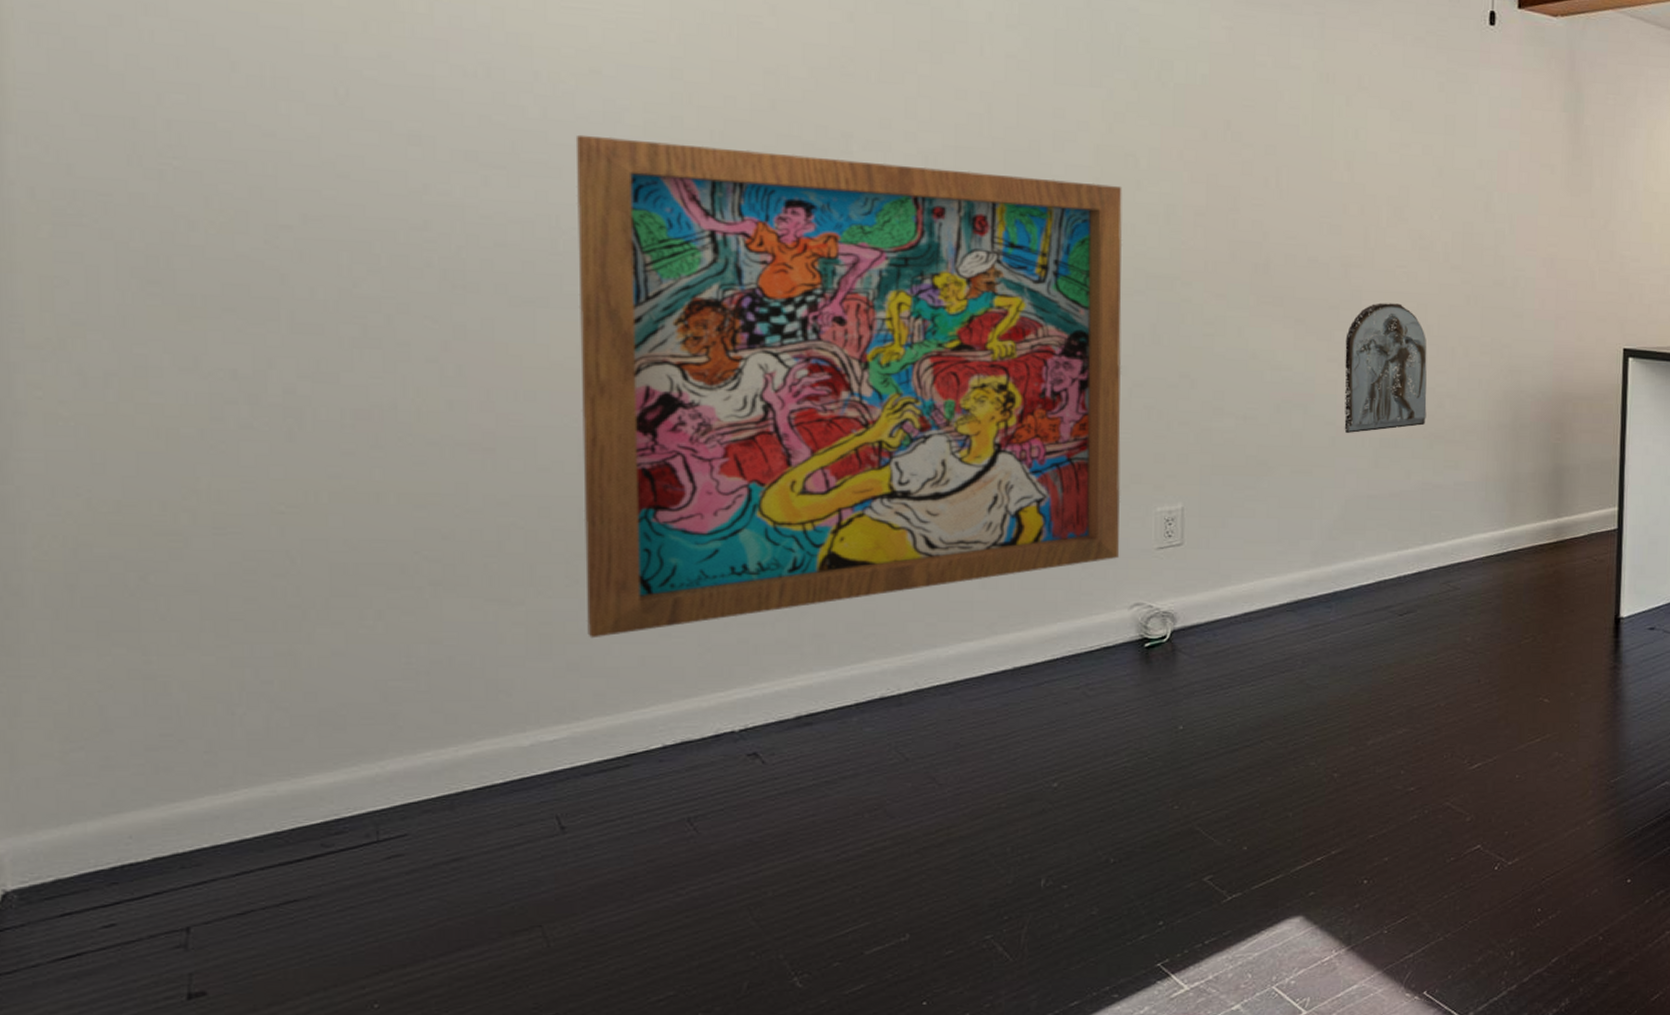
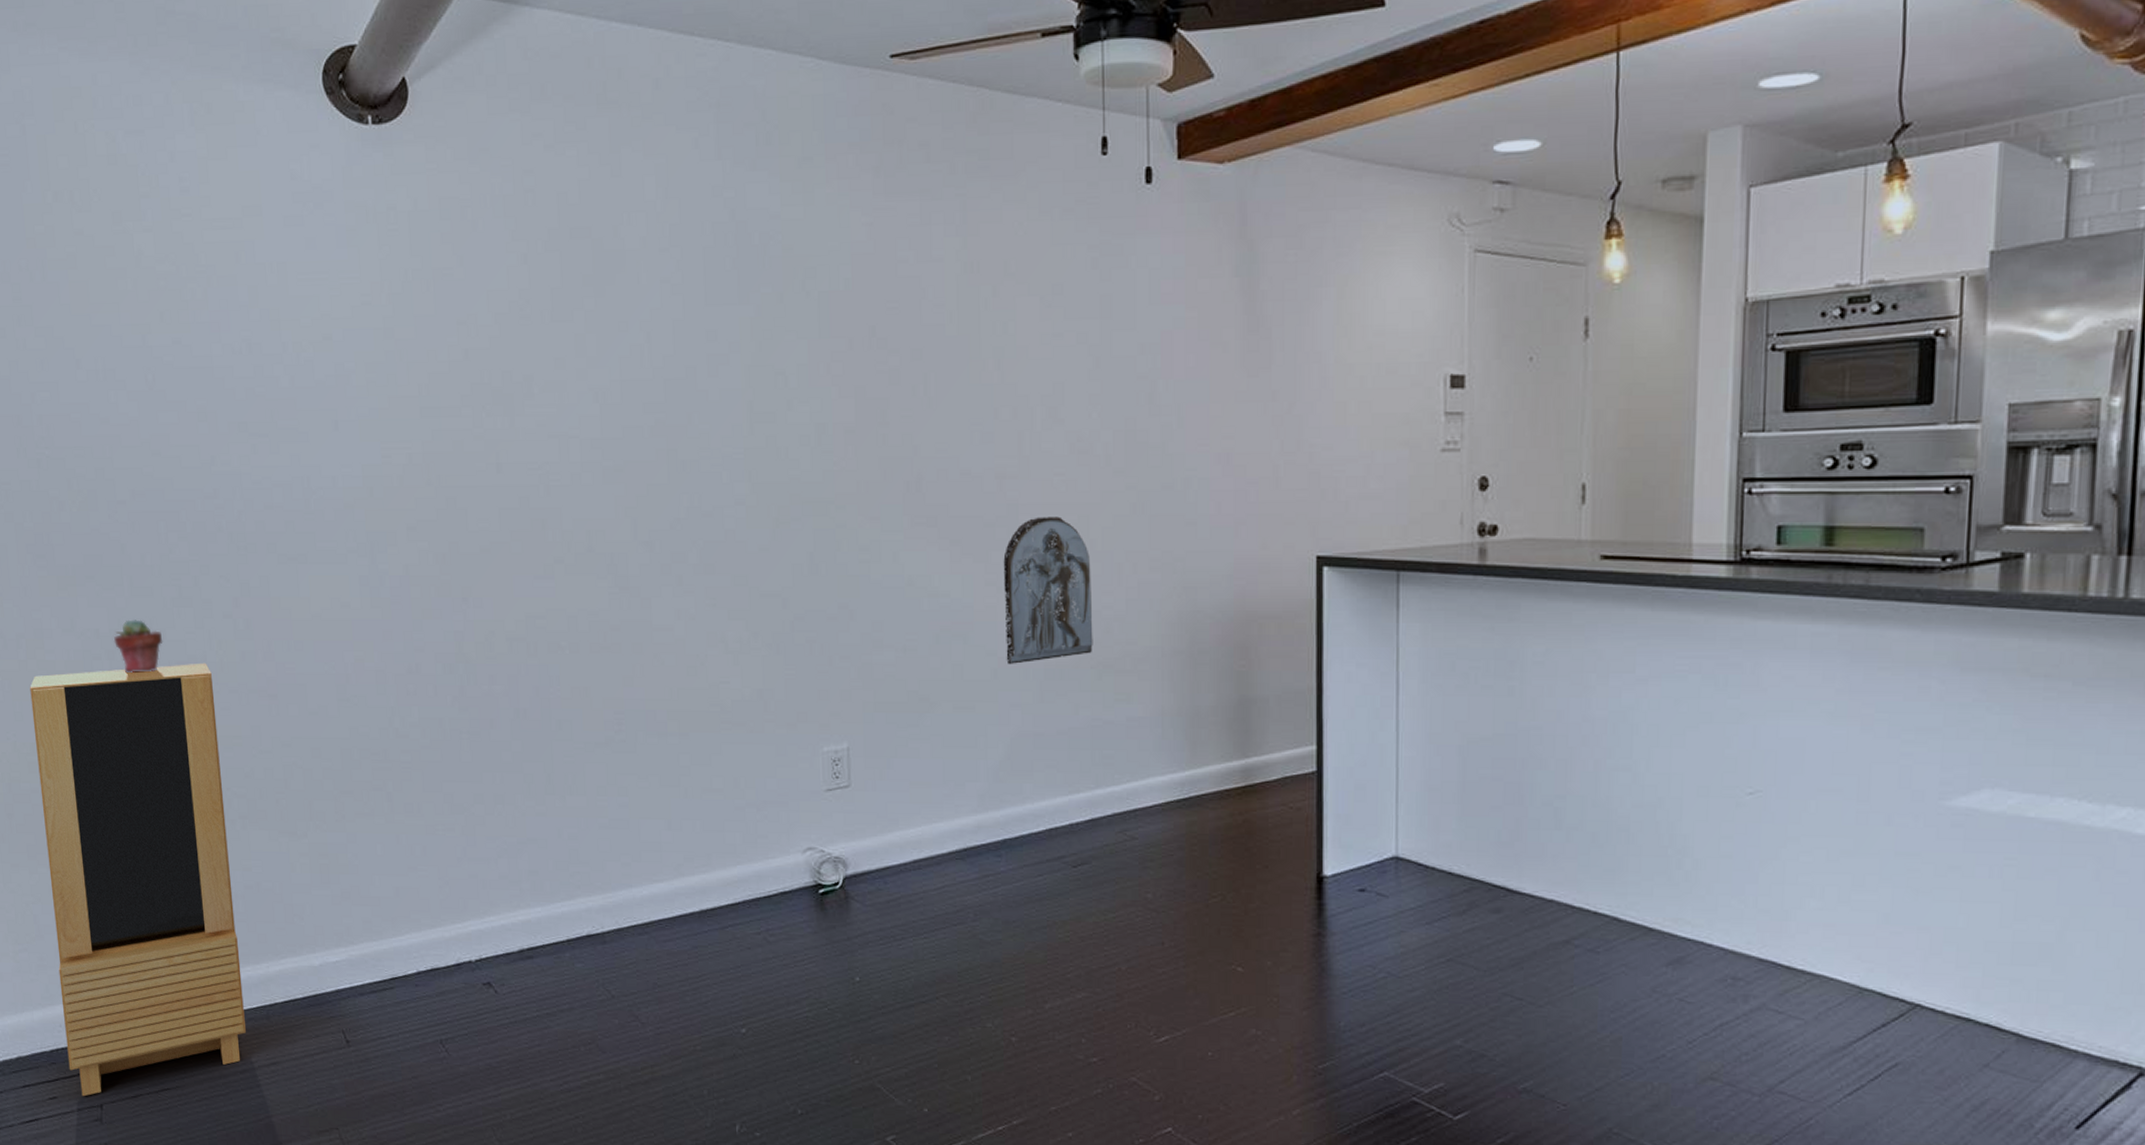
storage cabinet: none [120,411,418,920] -> present [30,662,246,1097]
potted succulent: none [258,360,335,421] -> present [113,620,163,673]
wooden panel: present [575,134,1123,639] -> none [316,399,791,870]

